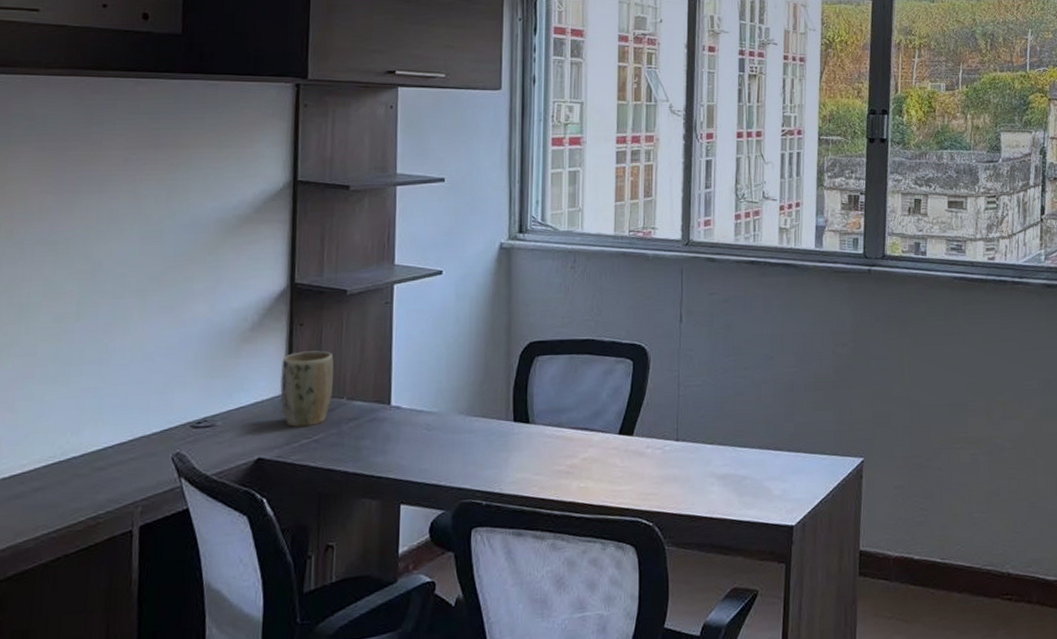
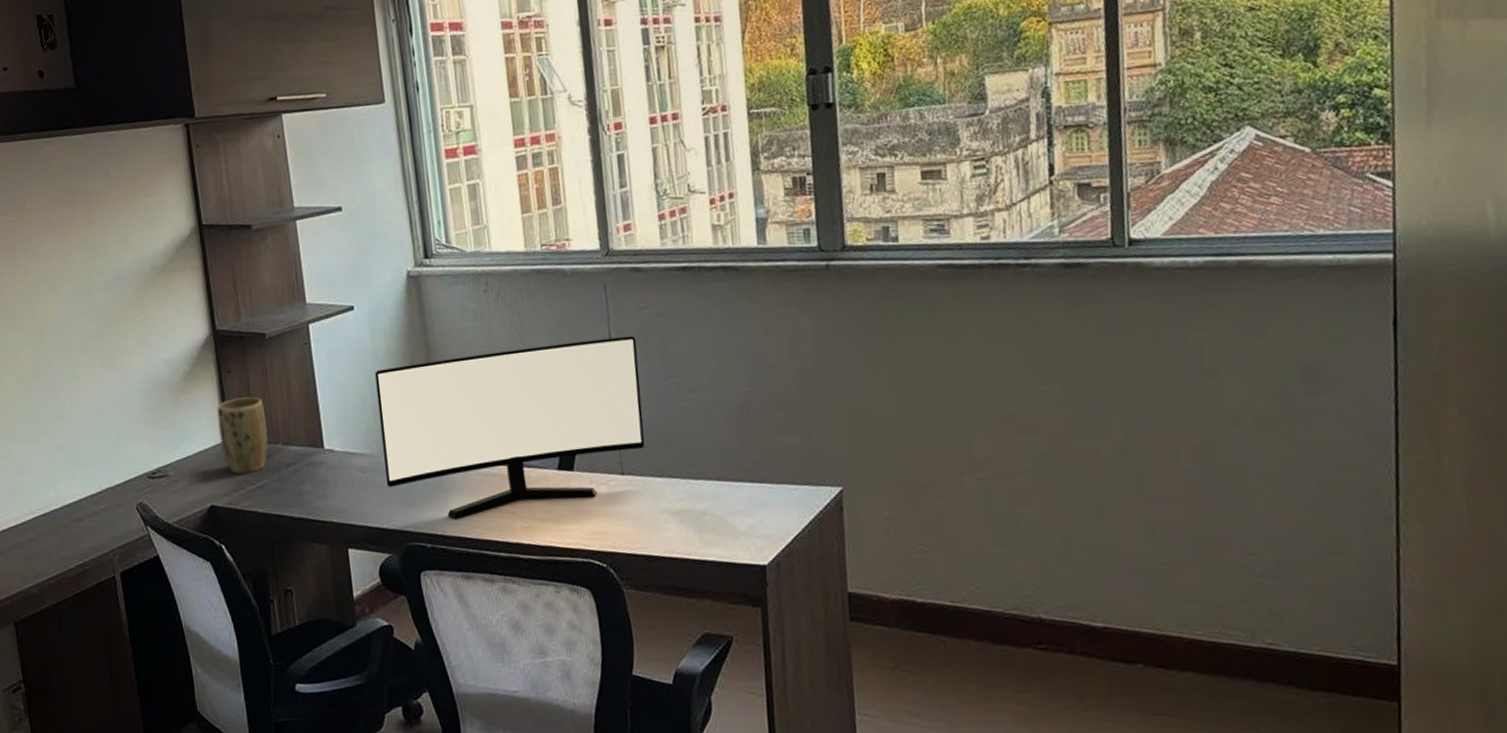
monitor: none [449,317,704,478] -> present [375,336,645,519]

